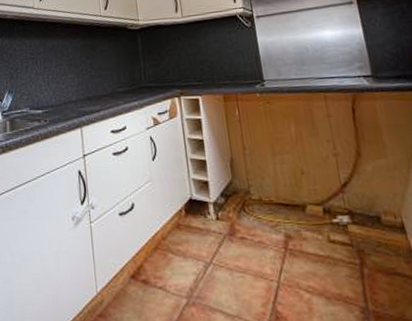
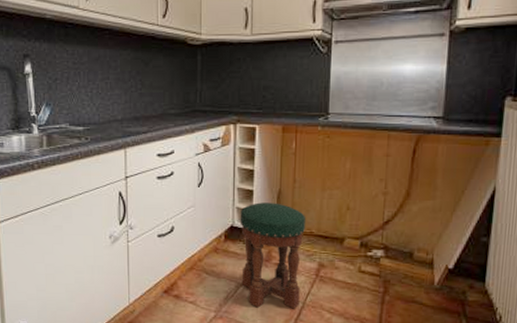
stool: none [196,171,274,291] -> present [240,202,306,309]

